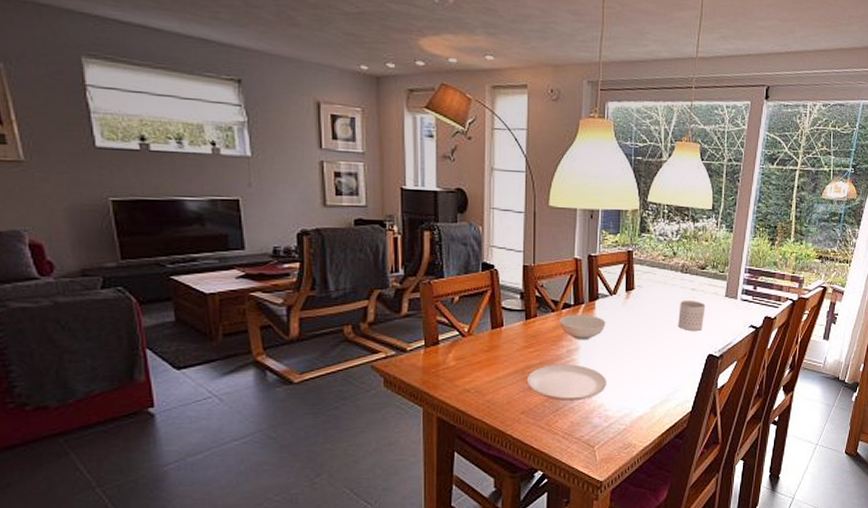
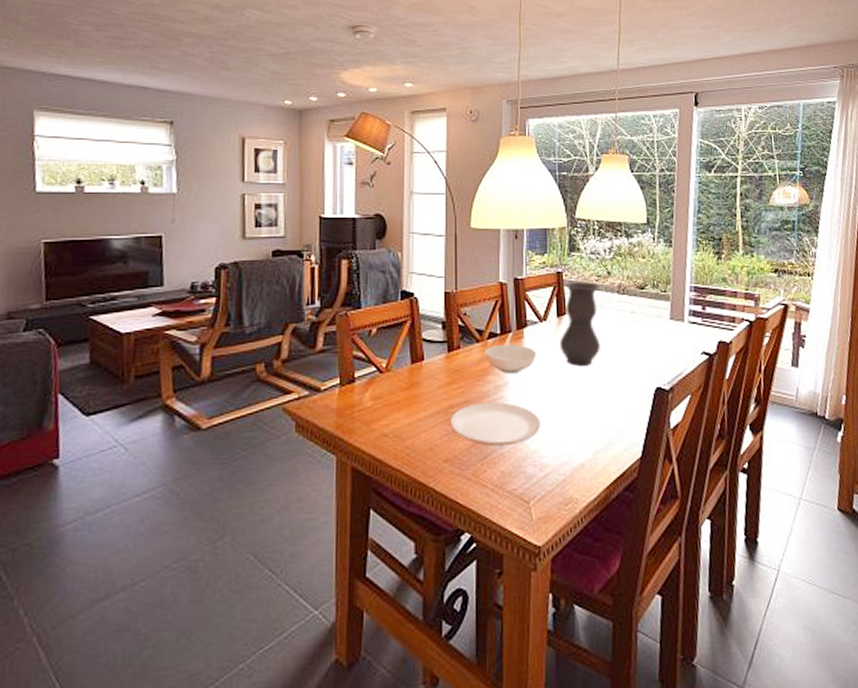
vase: none [626,260,666,335] -> present [559,282,601,366]
mug: present [678,301,706,332] -> none [618,325,649,361]

